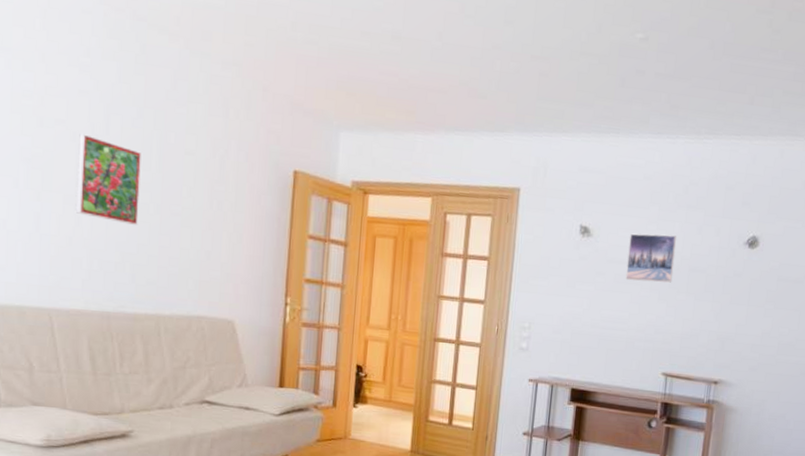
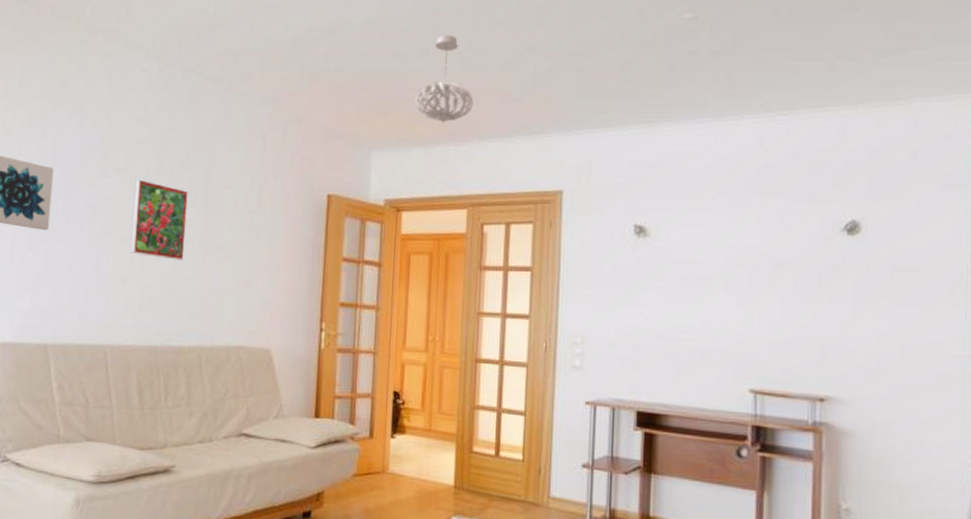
pendant light: none [384,20,442,111] -> present [414,34,473,123]
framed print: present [625,233,676,283] -> none [693,227,753,283]

